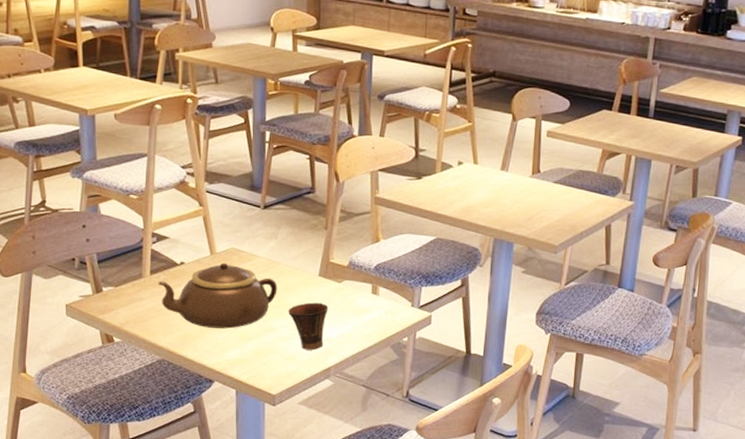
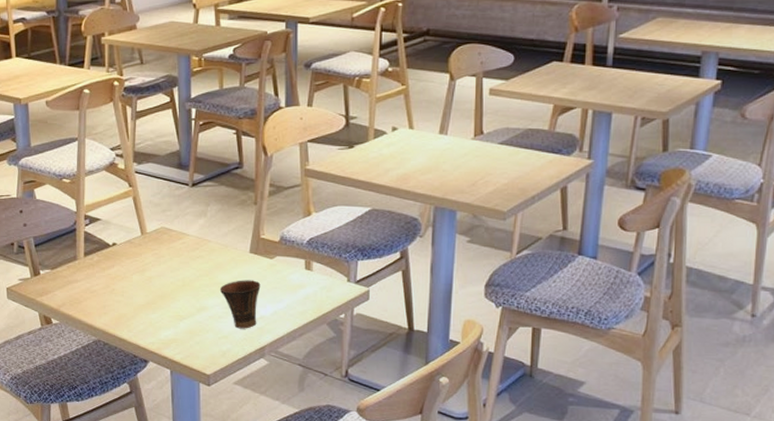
teapot: present [157,262,278,329] -> none [91,242,208,308]

